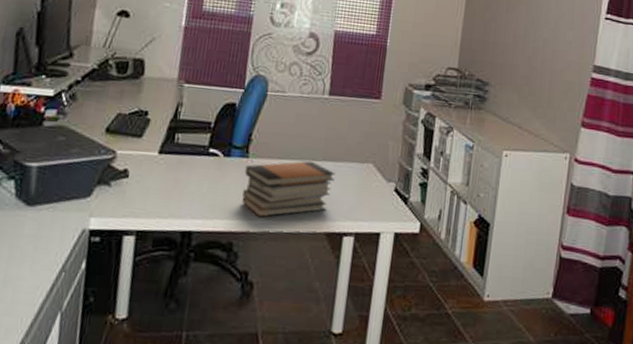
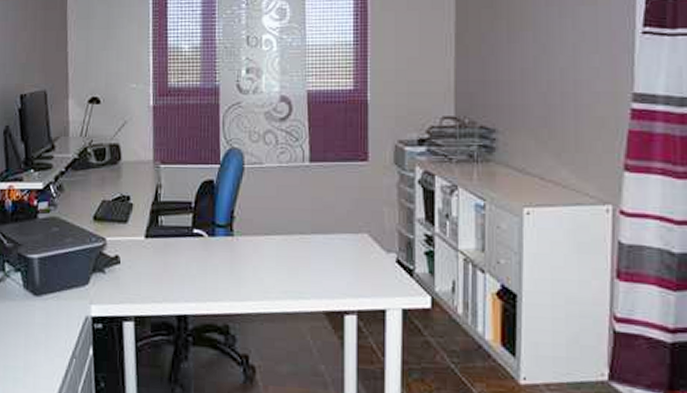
book stack: present [241,160,335,217] -> none [231,235,327,298]

